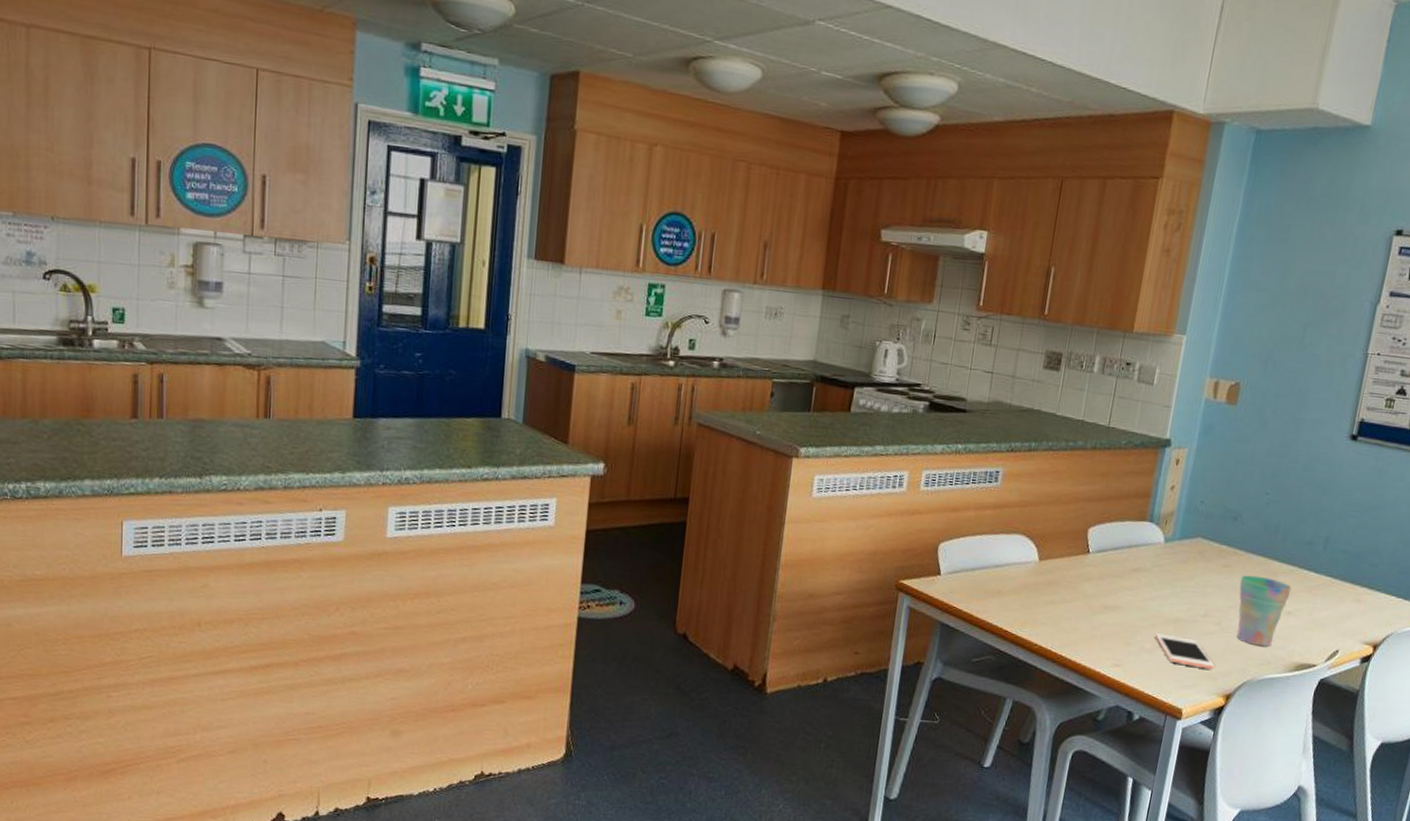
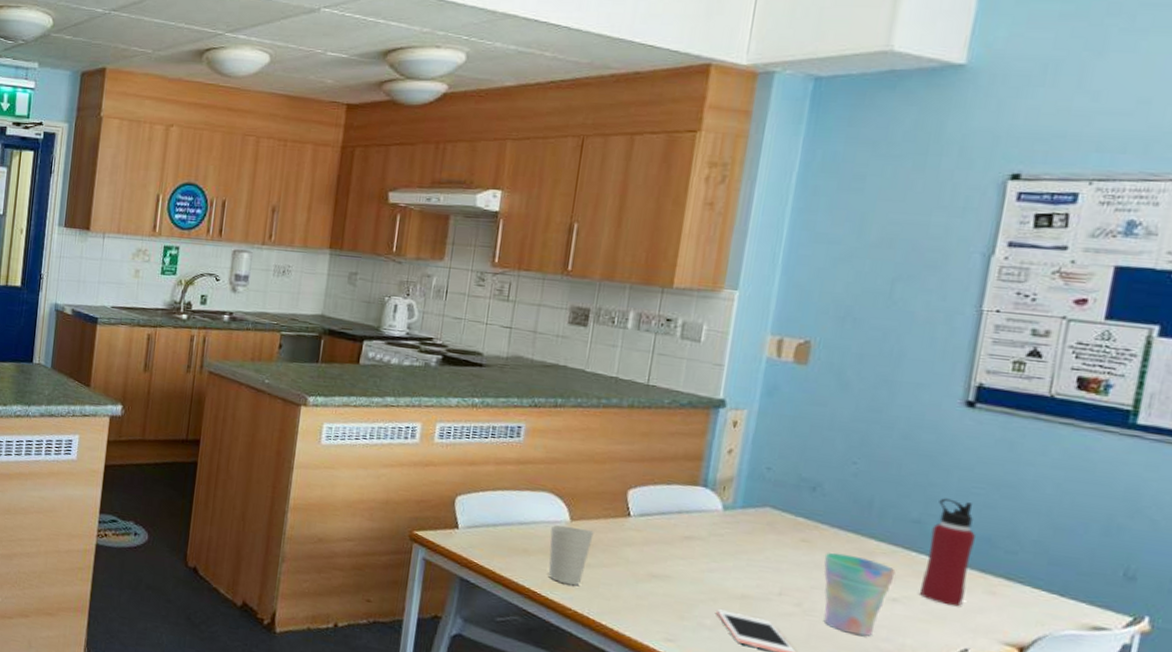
cup: none [1019,565,1059,622] -> present [549,524,594,586]
water bottle: none [1308,521,1350,615] -> present [920,498,975,607]

